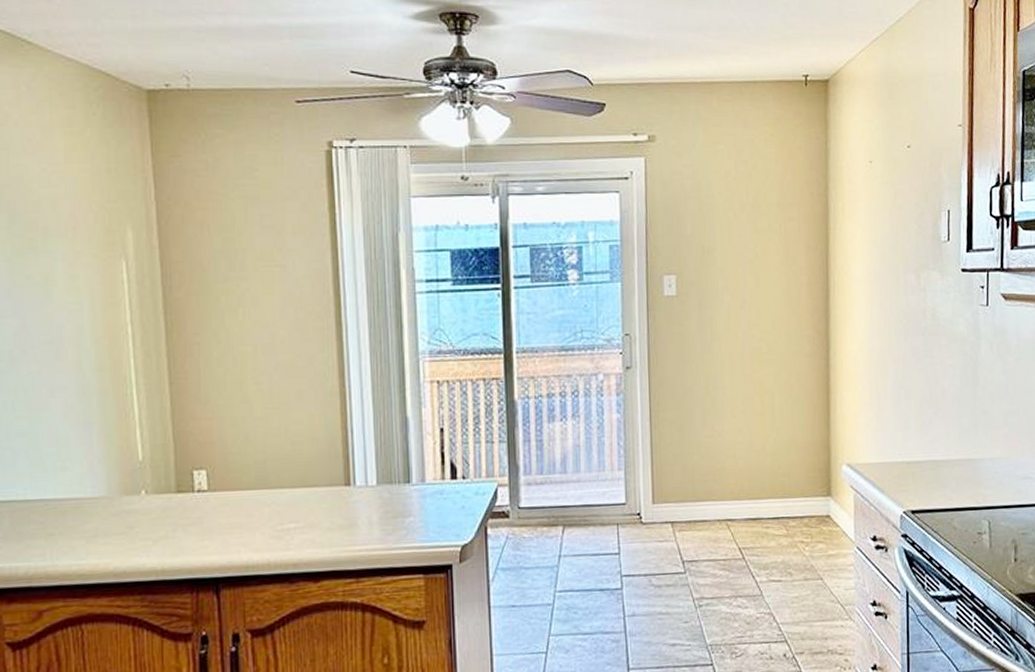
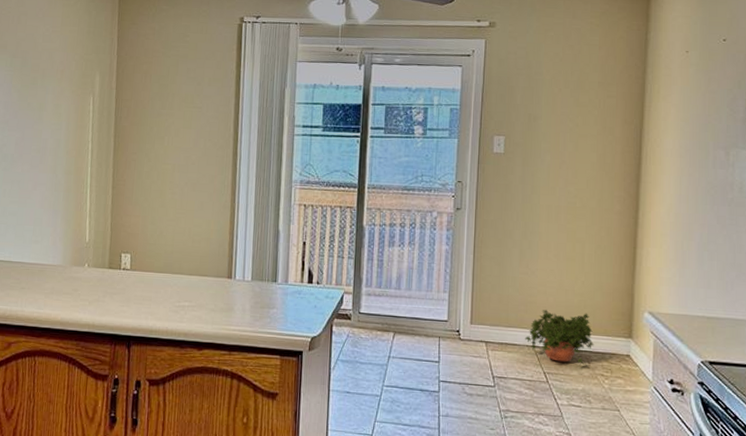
potted plant: none [715,474,792,535] -> present [524,310,595,366]

